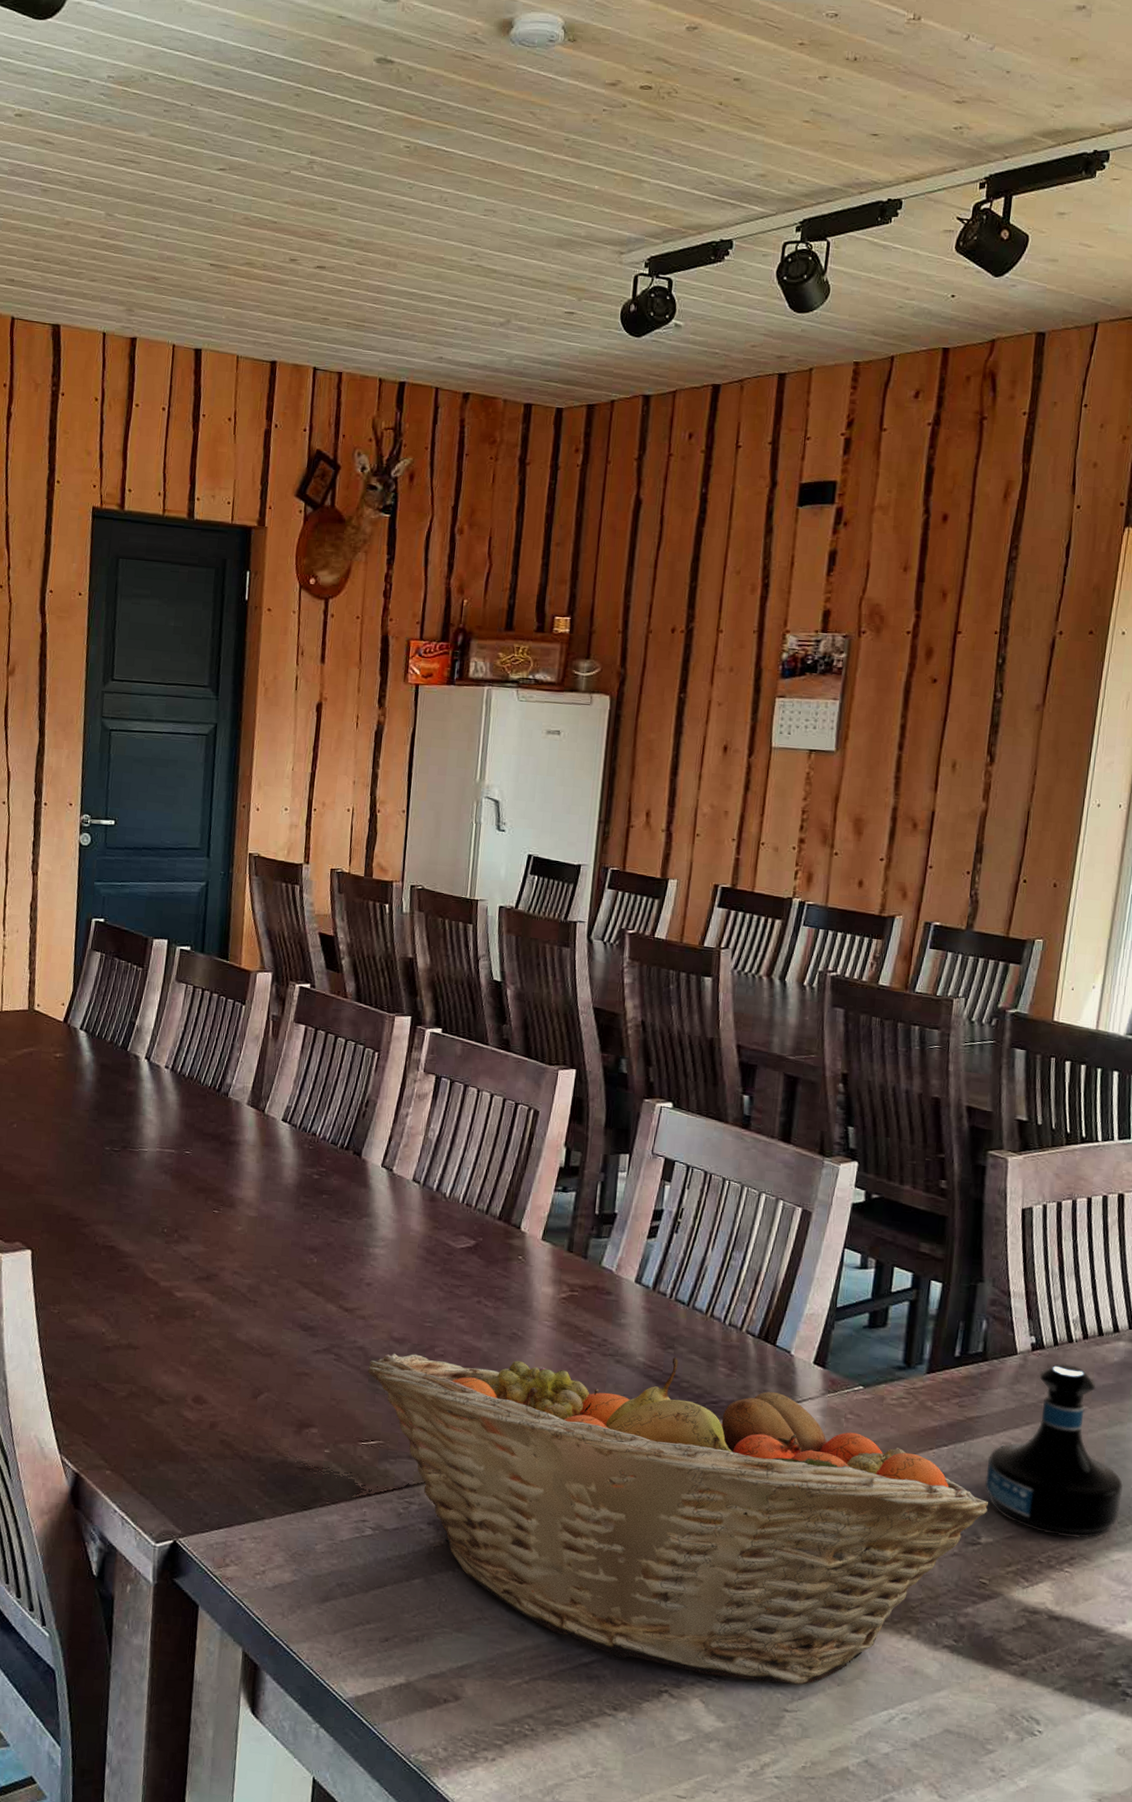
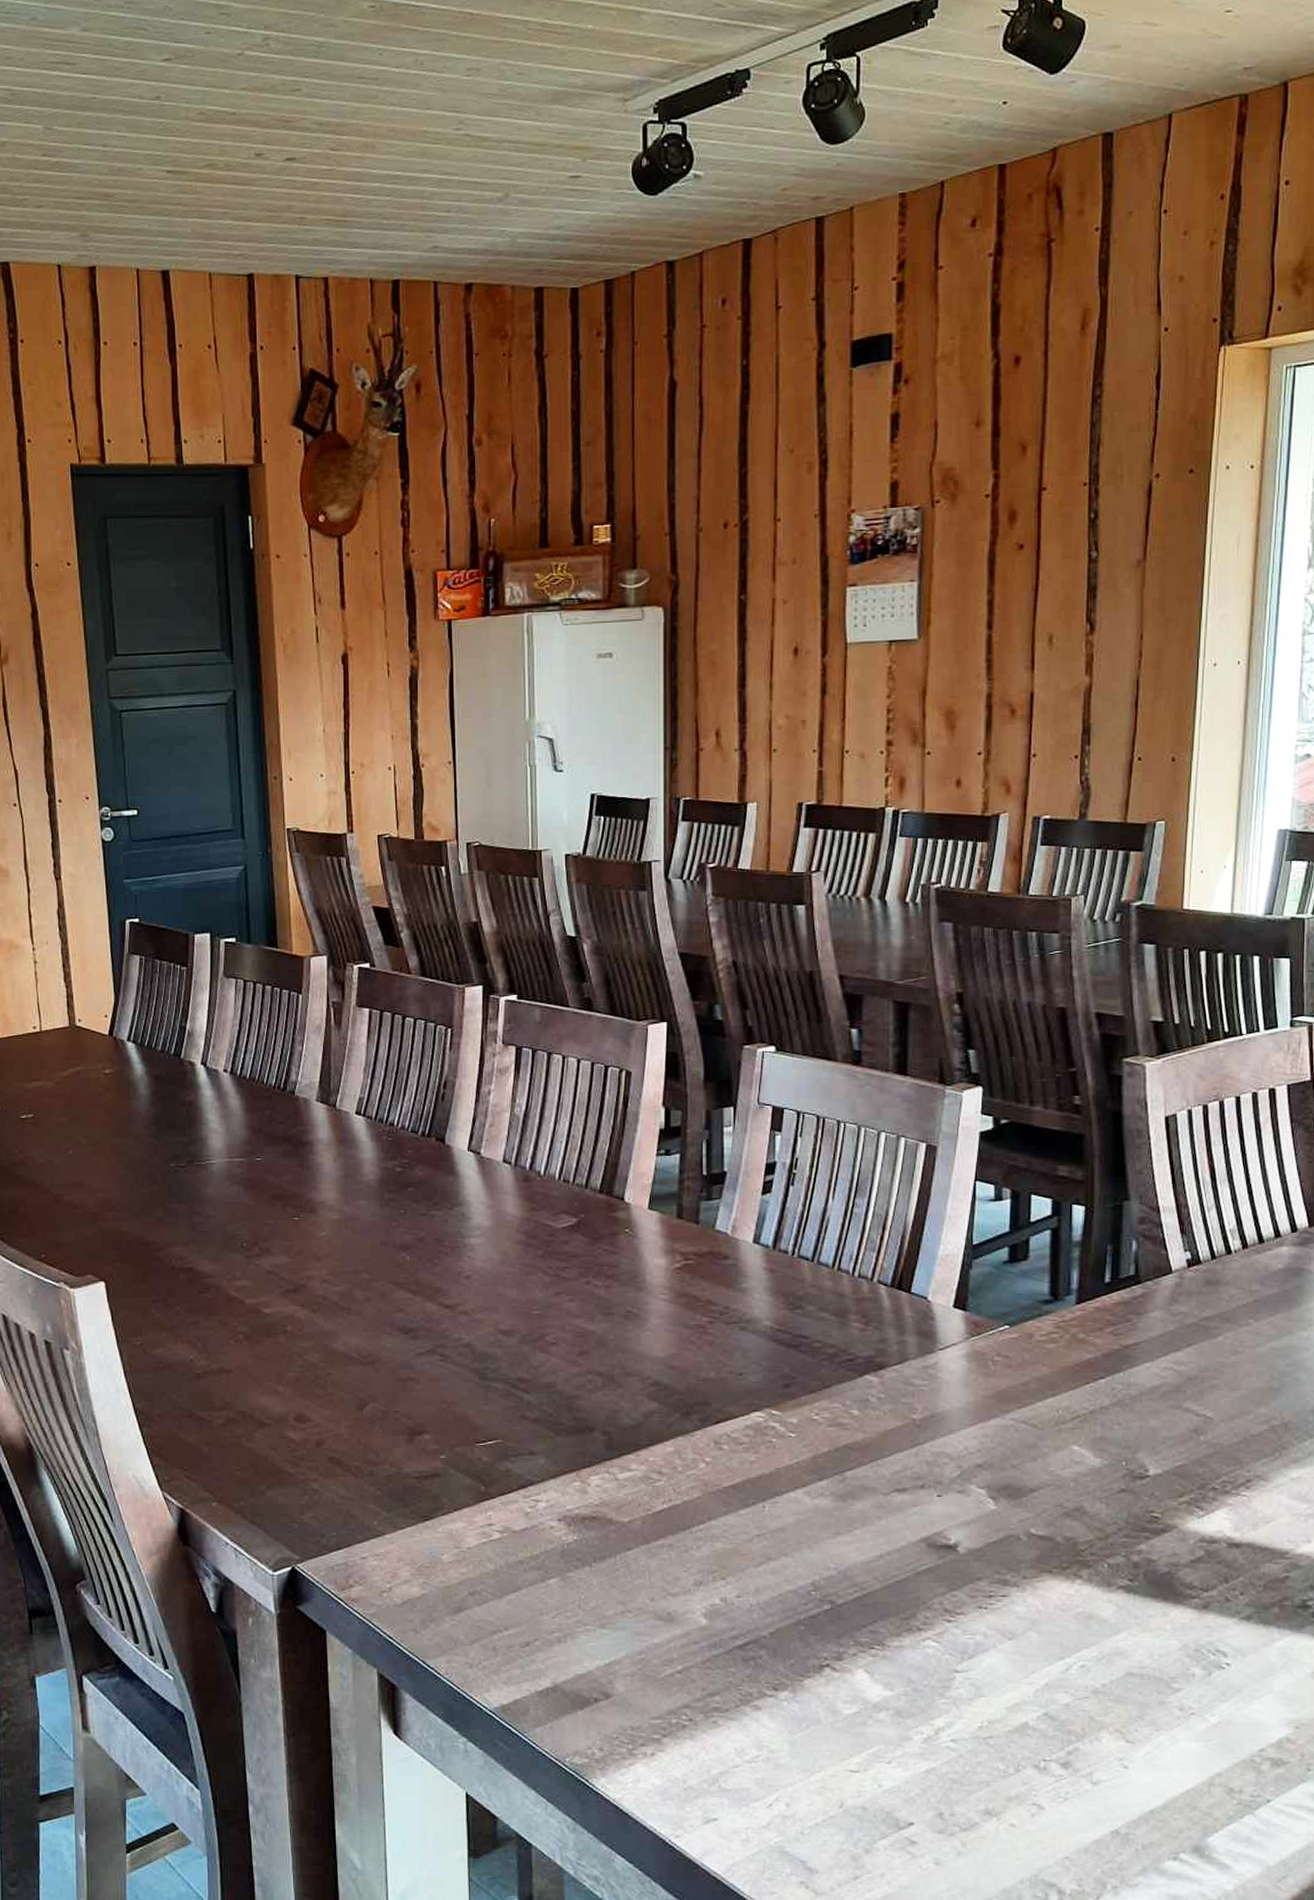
fruit basket: present [368,1353,988,1685] -> none [477,1316,1153,1645]
tequila bottle: present [985,1363,1124,1538] -> none [1149,1276,1298,1460]

